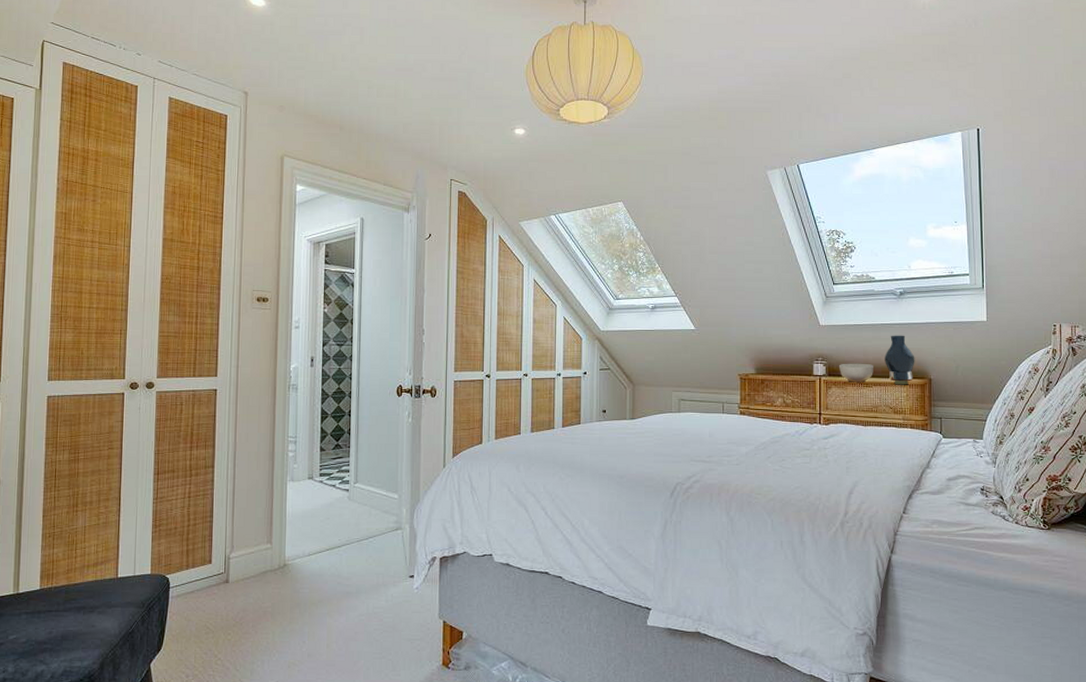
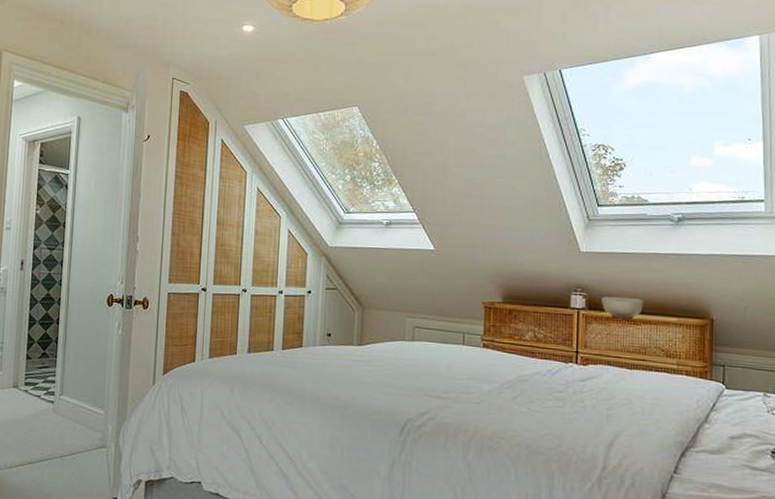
vase: present [885,335,915,385] -> none [657,266,694,325]

